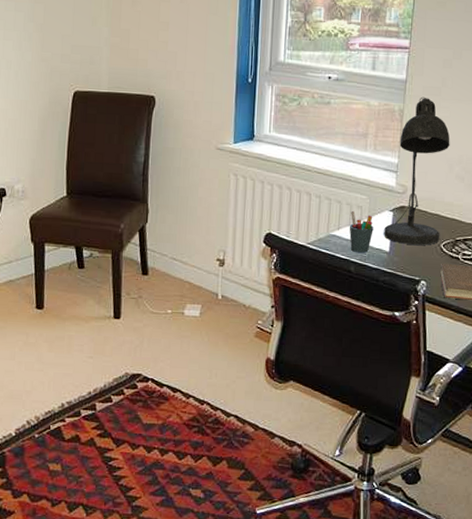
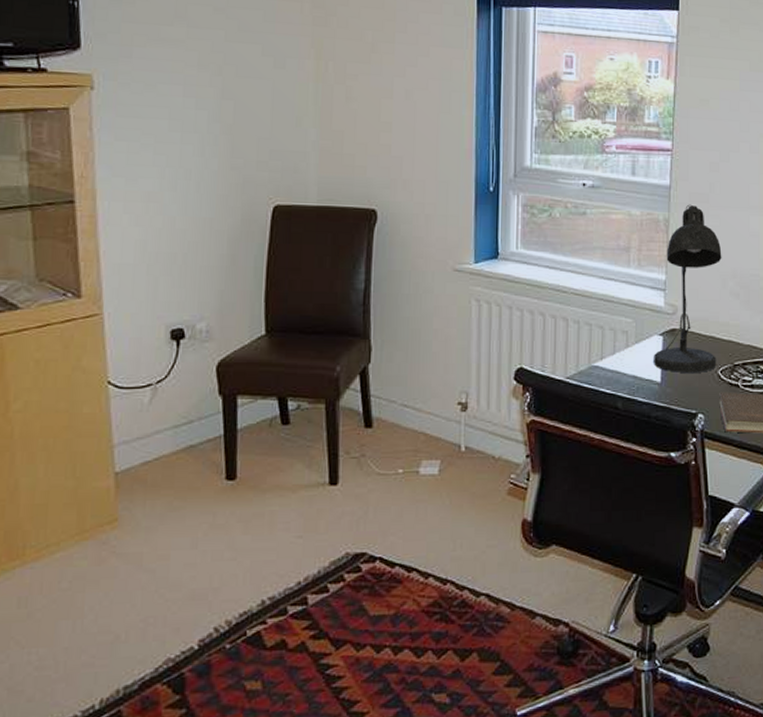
pen holder: present [349,210,374,253] -> none [613,336,642,385]

